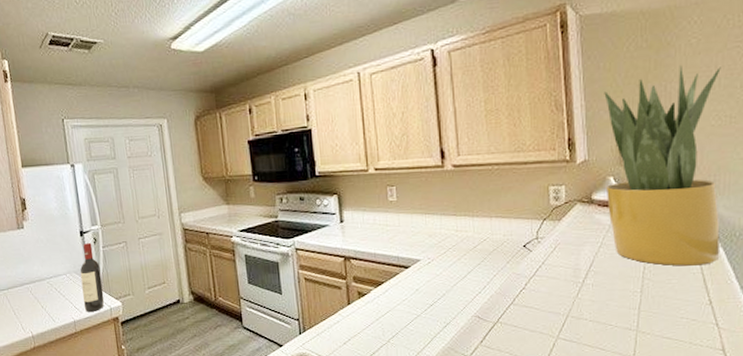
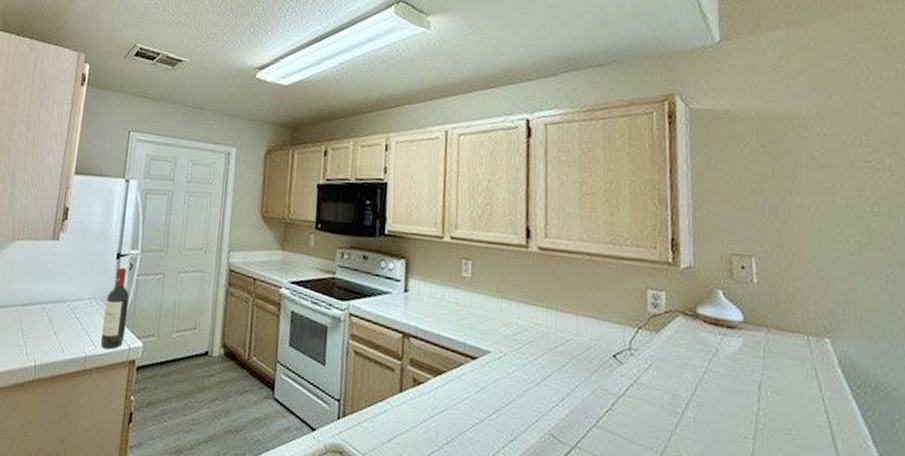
planter: present [604,65,721,266] -> none [714,178,852,418]

